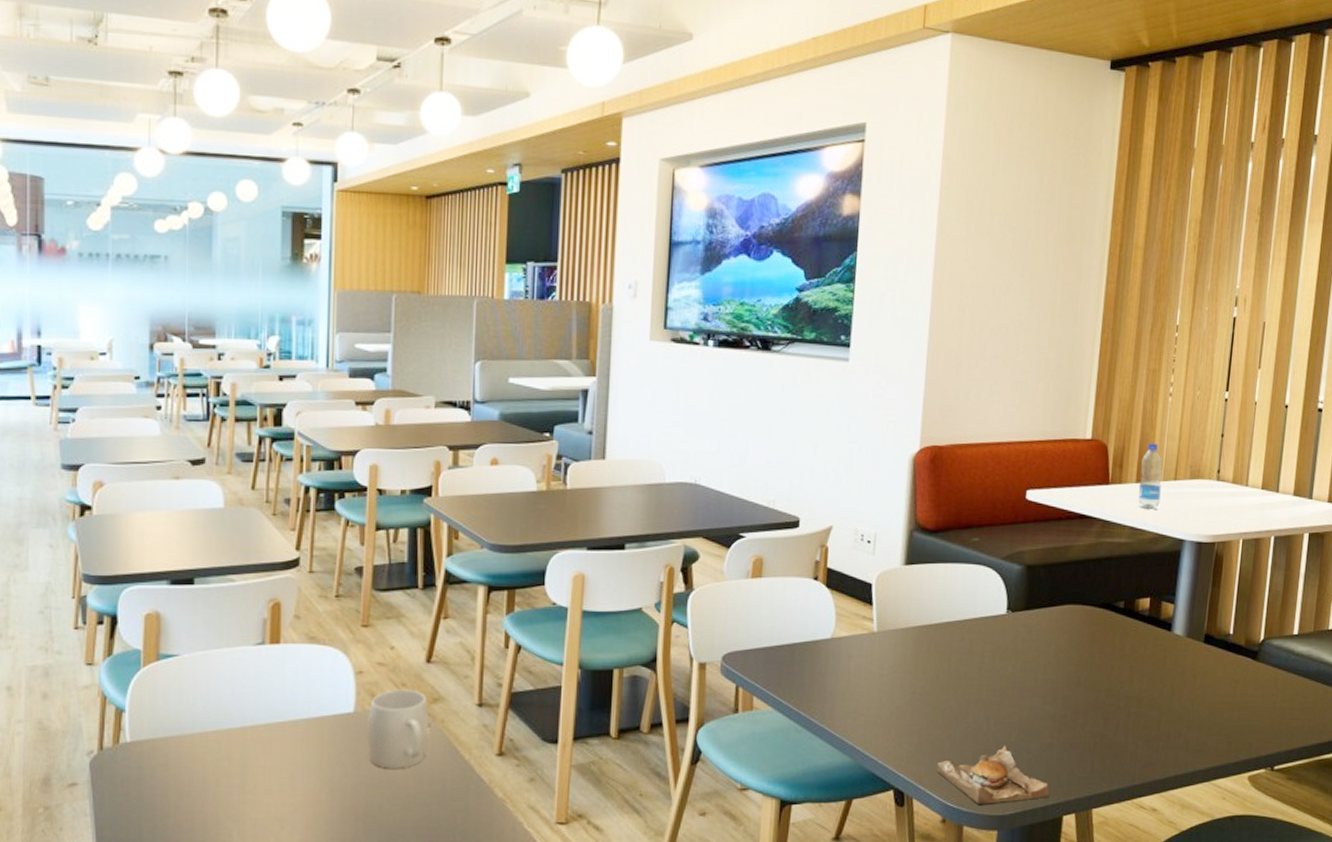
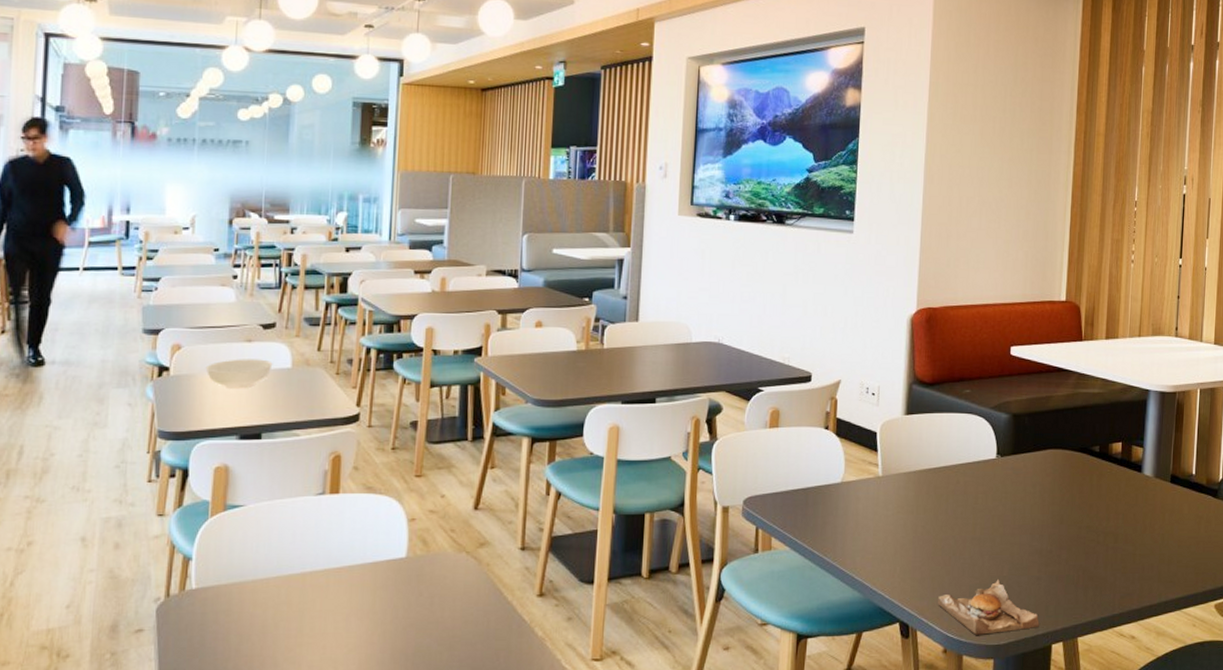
bowl: none [130,497,203,530] -> present [205,359,273,389]
mug: present [367,689,430,769] -> none [418,535,476,610]
bottle: present [1138,443,1163,509] -> none [1108,304,1129,363]

